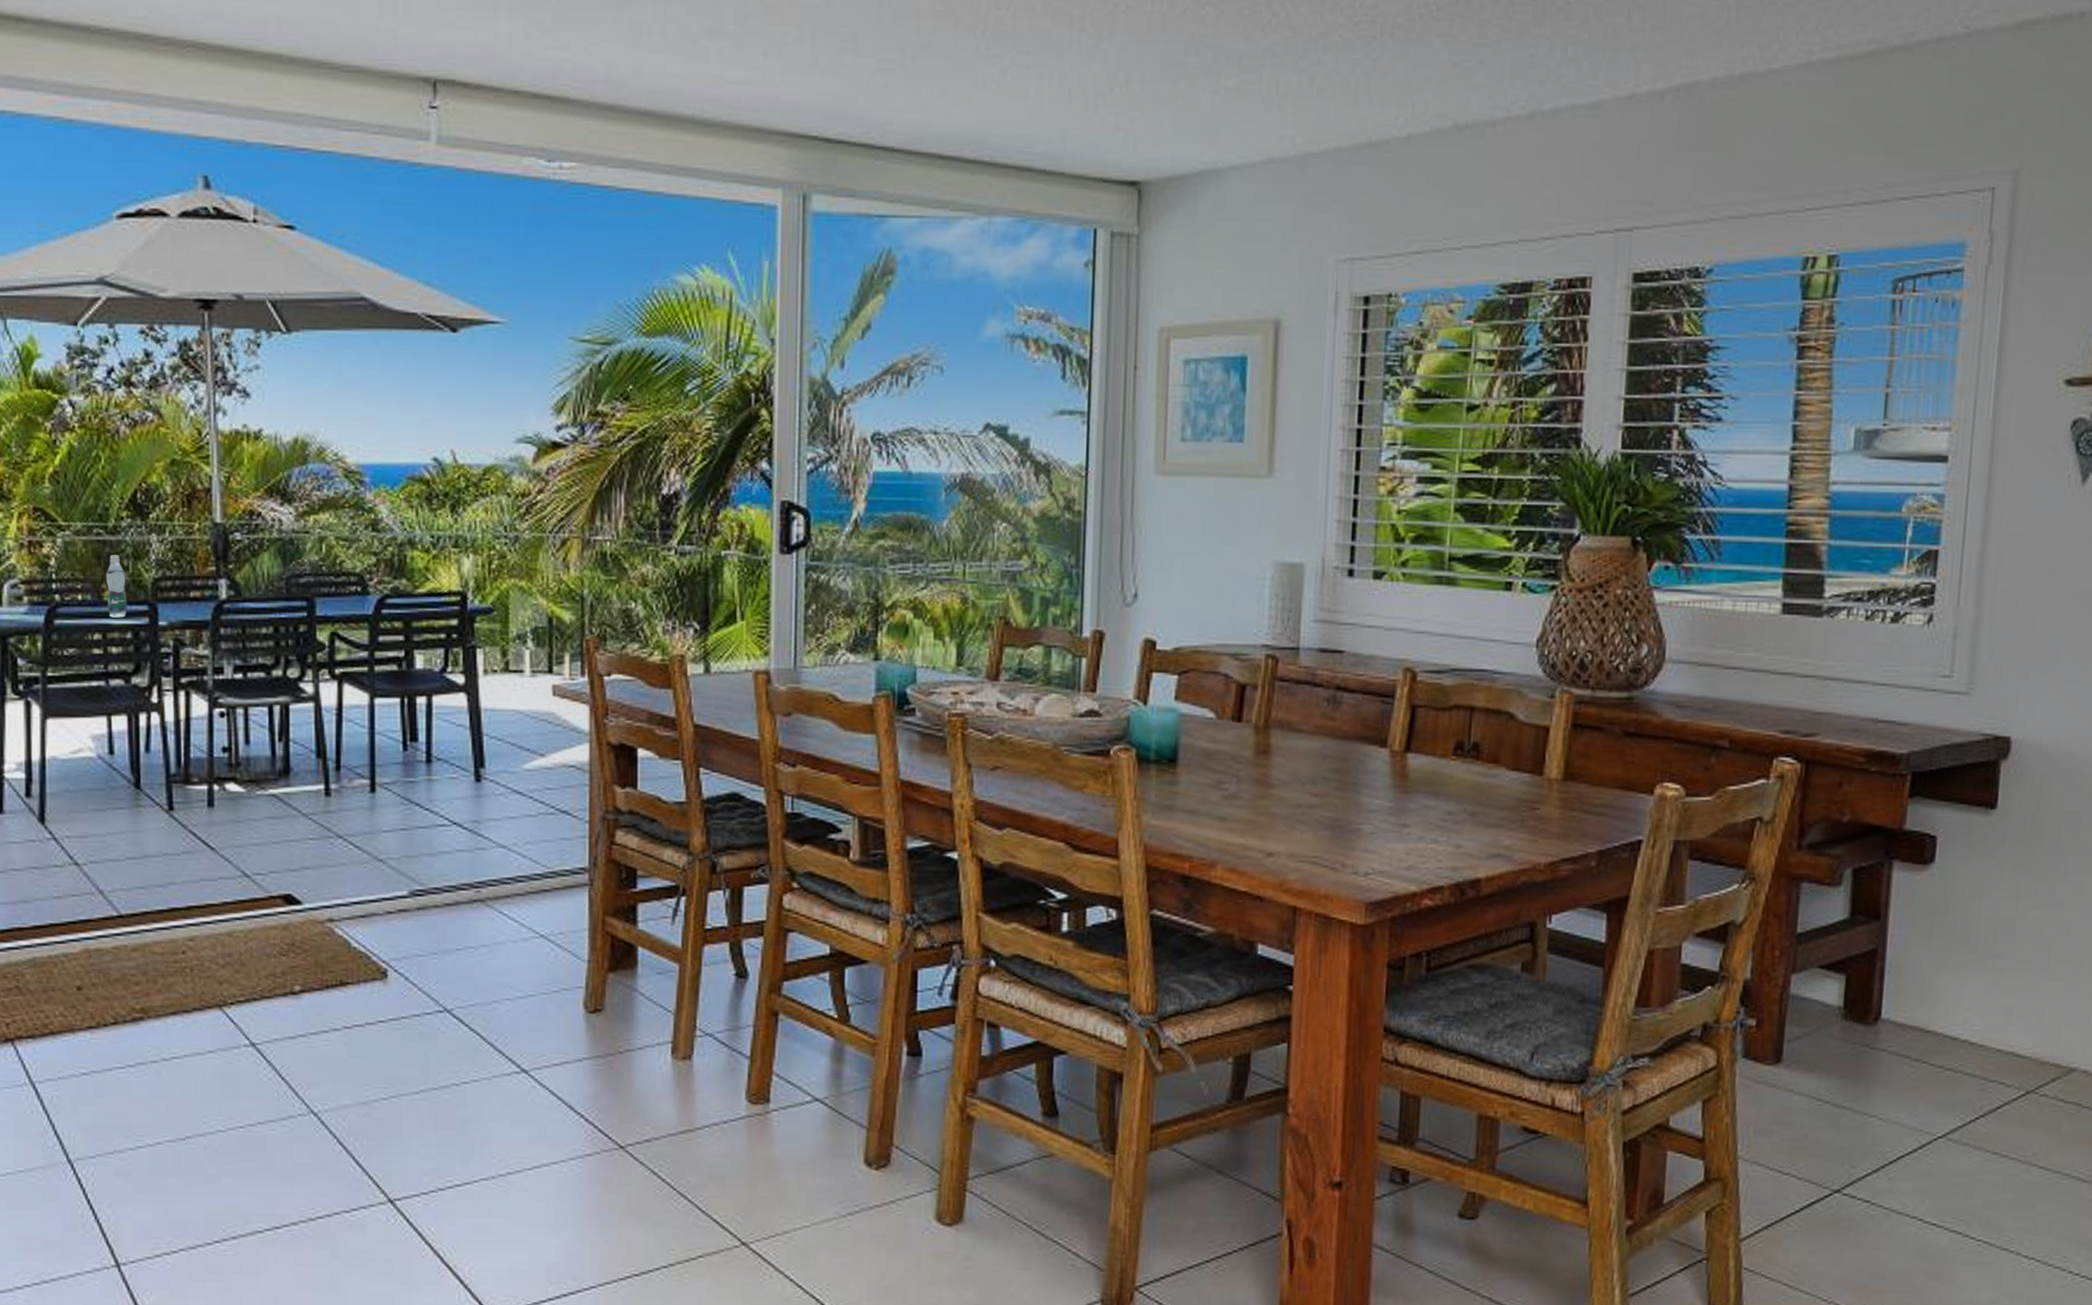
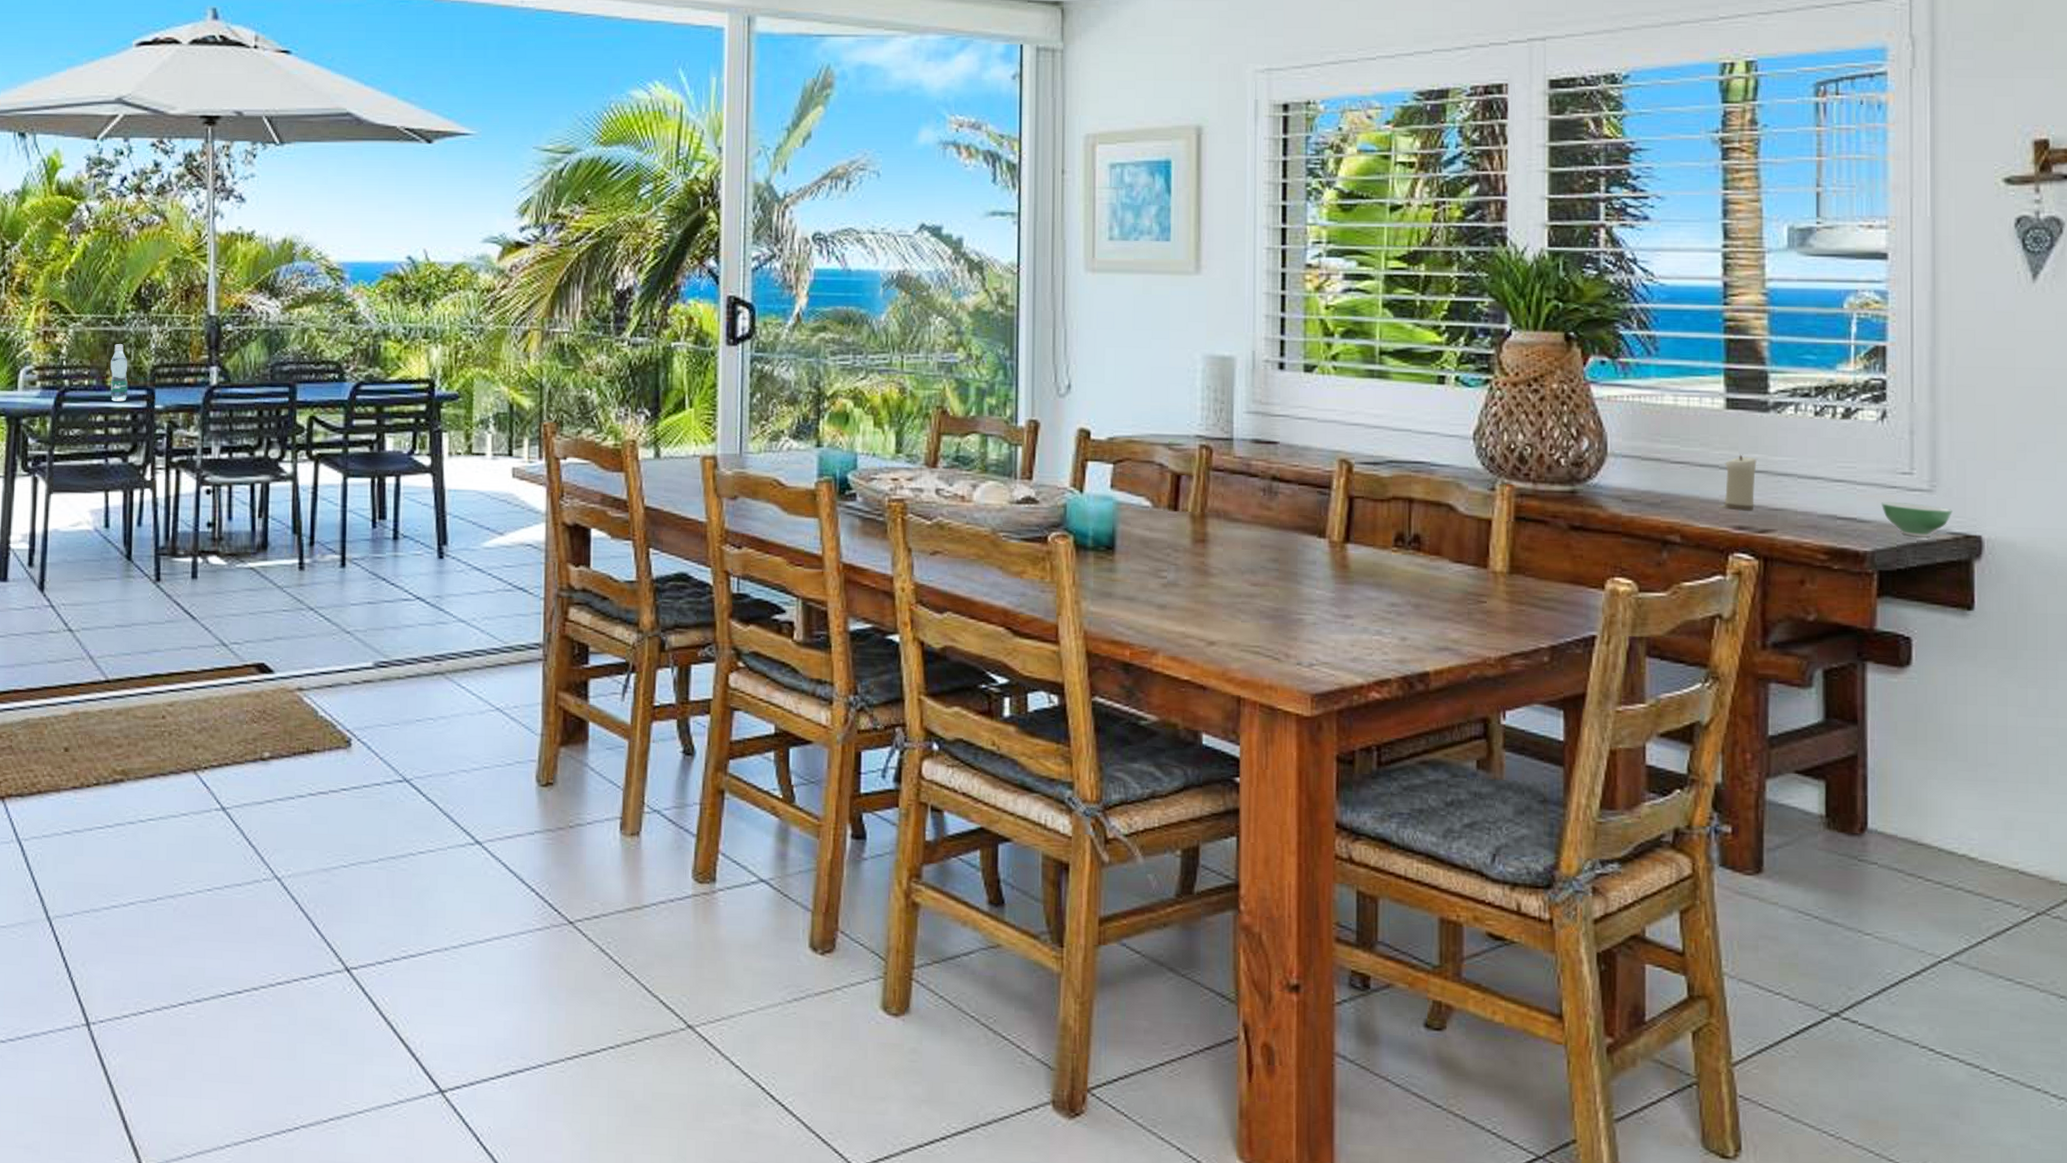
candle: none [1767,660,1807,715] -> present [1718,455,1757,511]
bowl: none [1919,705,1986,739] -> present [1880,502,1953,537]

